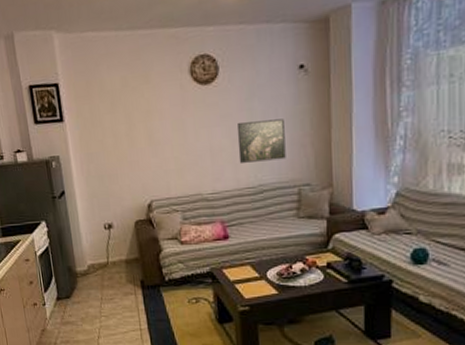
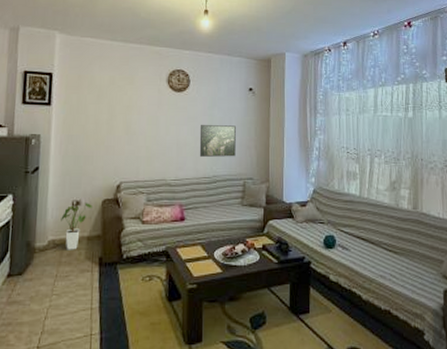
house plant: none [96,225,125,274] -> present [61,203,92,250]

